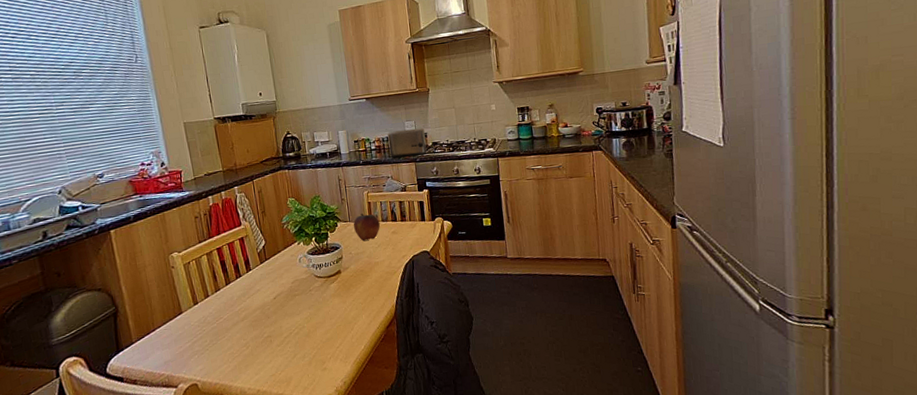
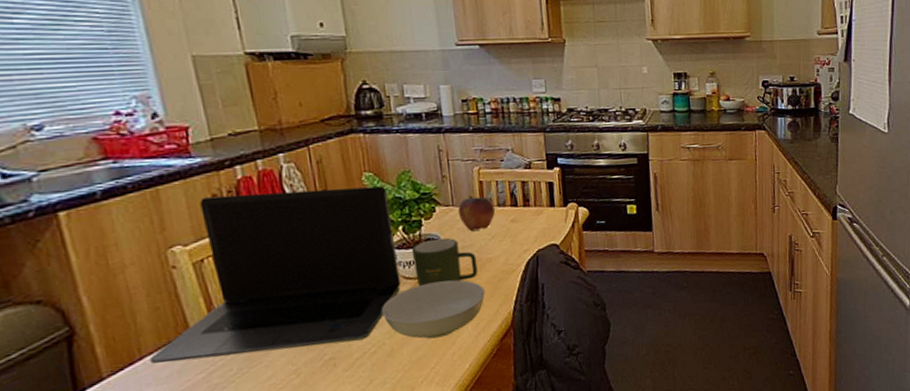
laptop computer: none [159,208,314,334] -> present [149,186,401,364]
bowl: none [301,279,374,325] -> present [381,279,485,339]
mug: none [321,246,369,284] -> present [411,238,478,287]
toaster: present [387,128,428,159] -> none [508,89,562,127]

